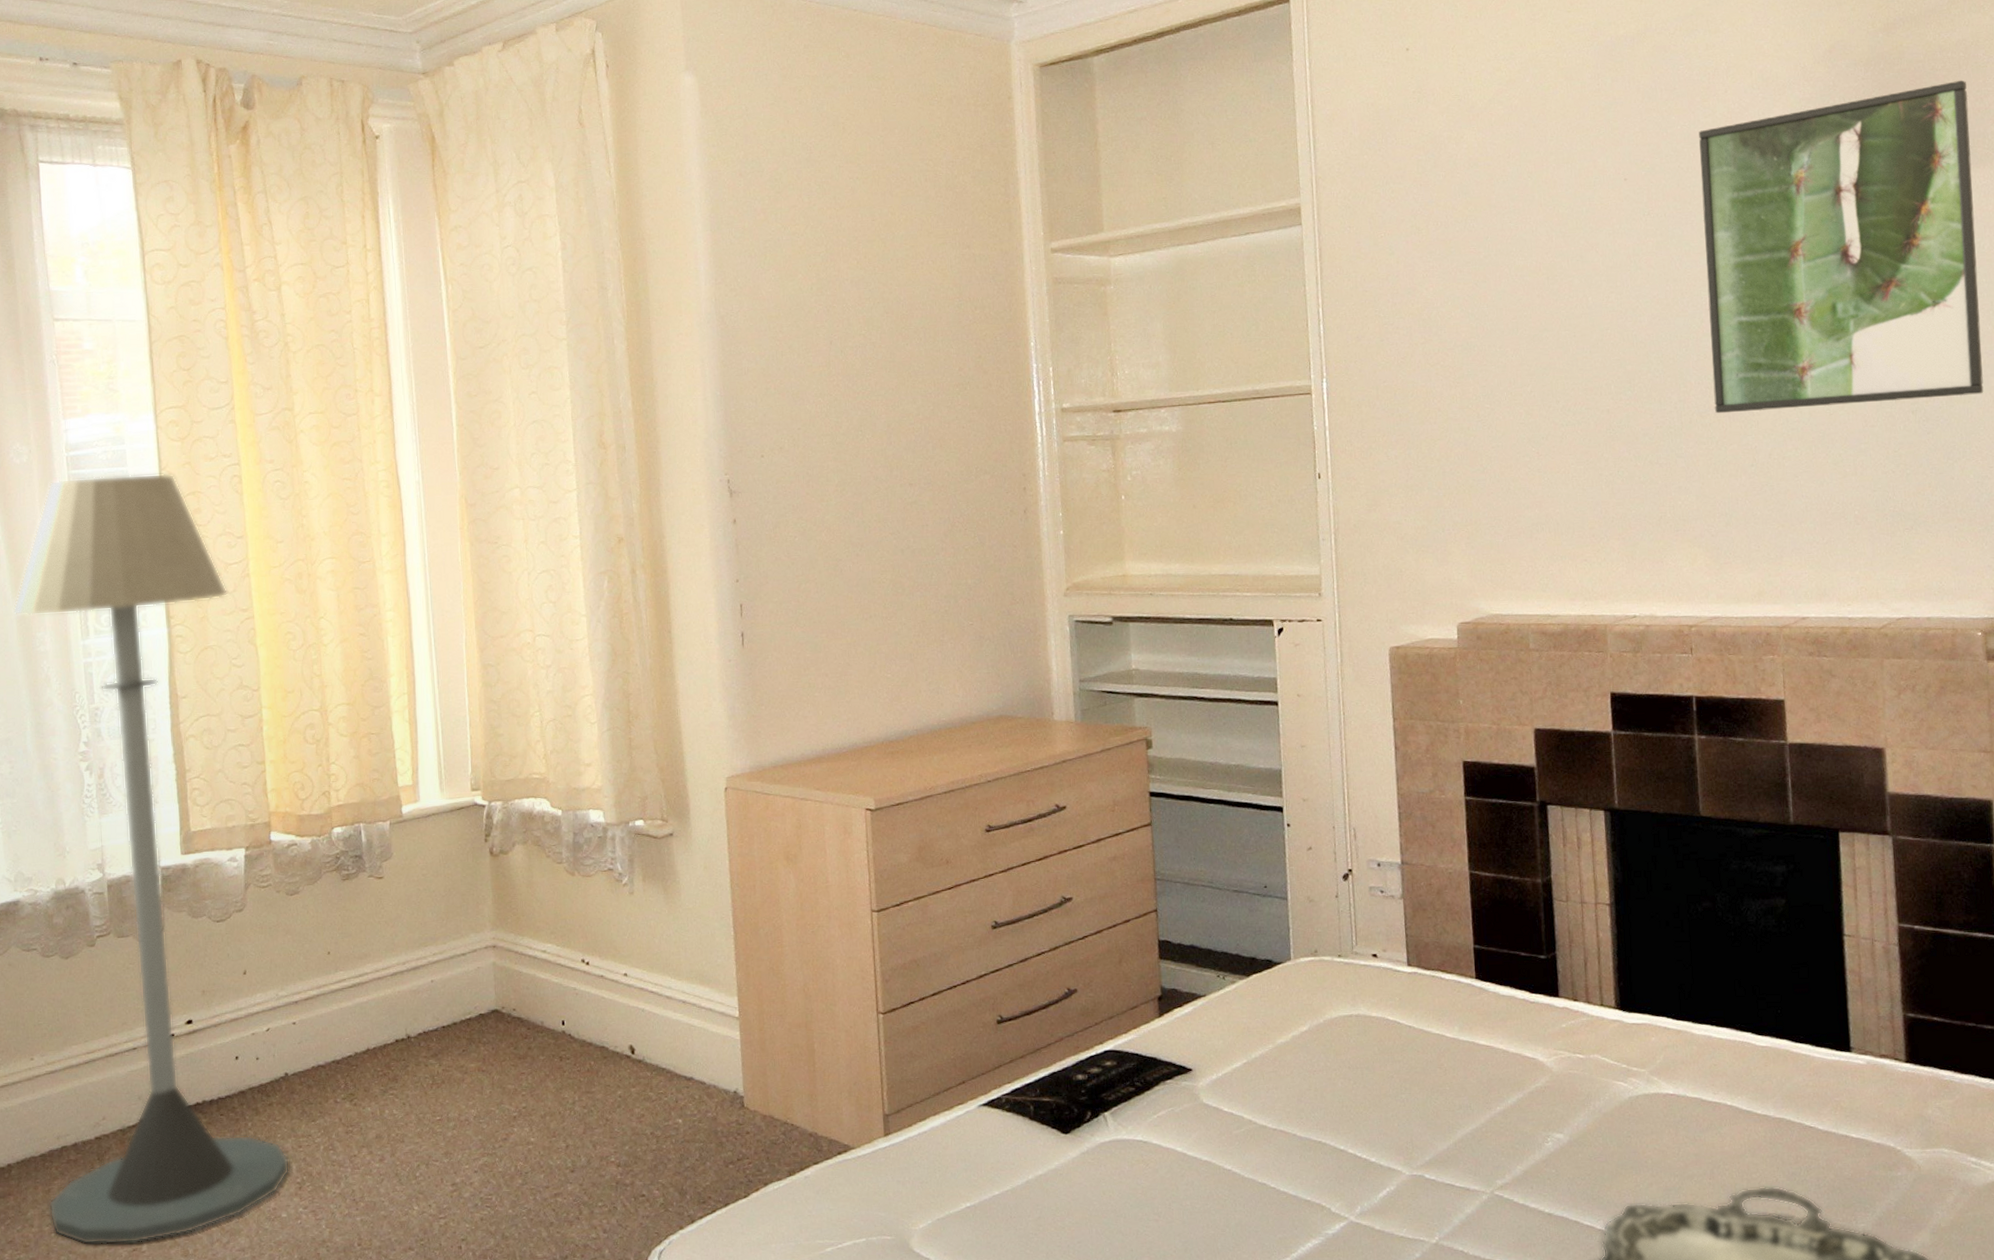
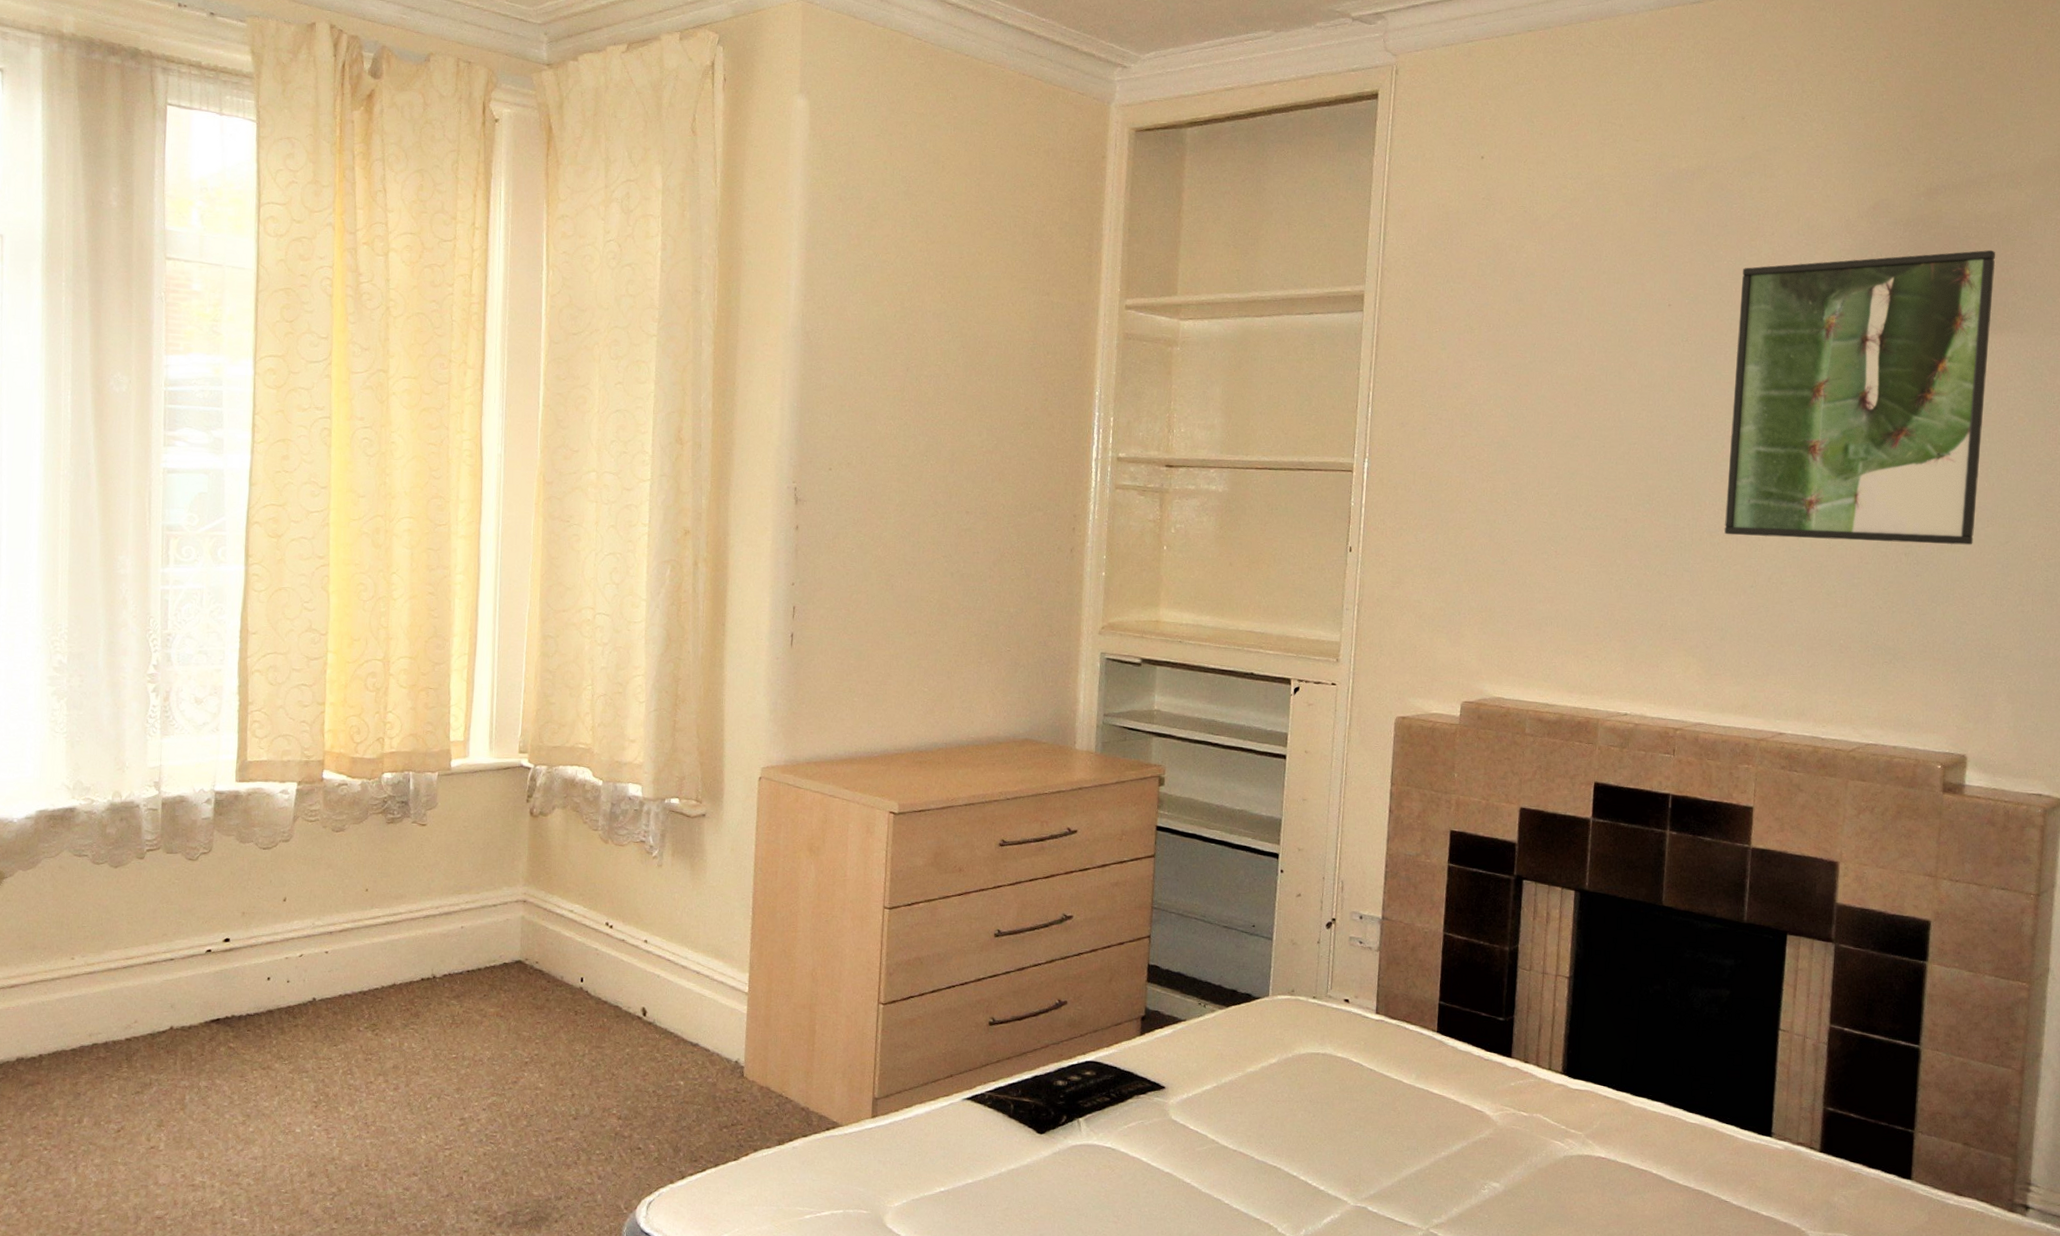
floor lamp: present [12,473,290,1245] -> none [74,412,309,1142]

